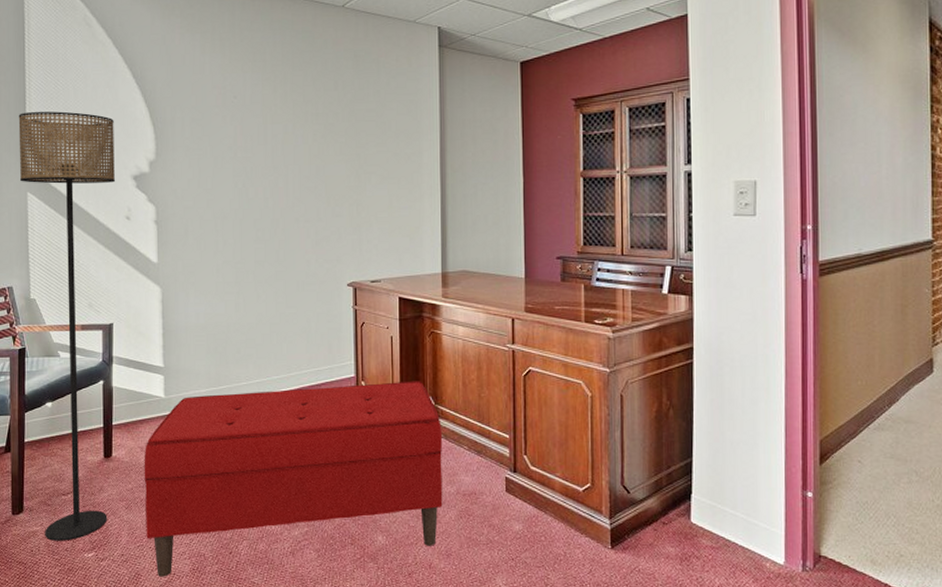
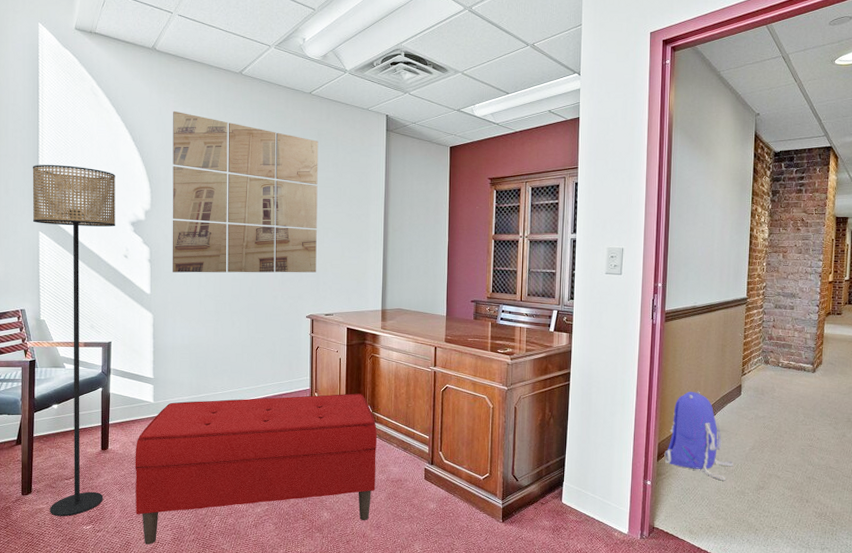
wall art: none [179,38,358,235] -> present [172,110,319,273]
backpack: none [829,368,928,491] -> present [664,391,733,481]

